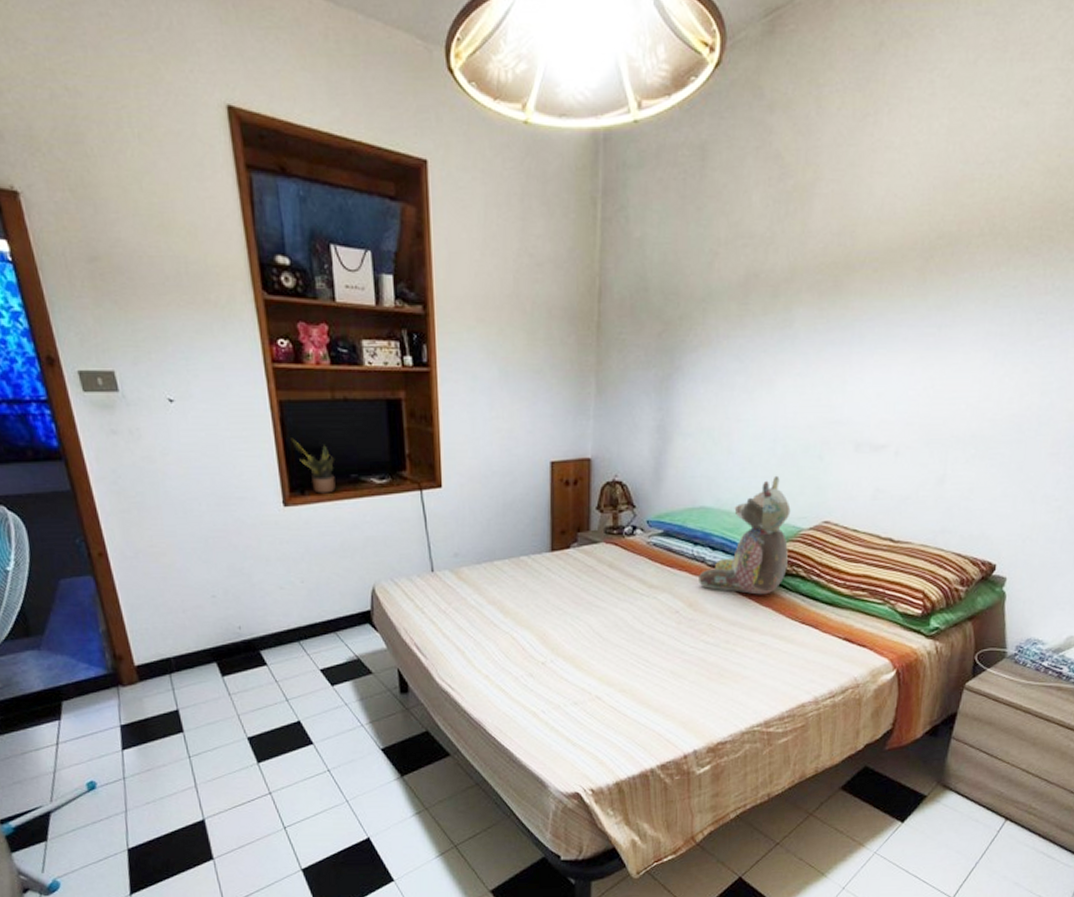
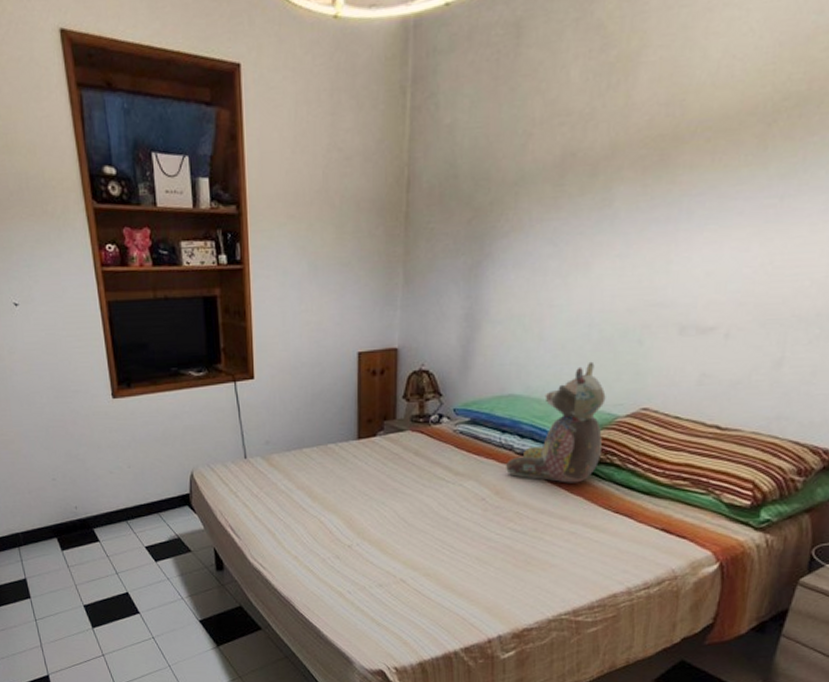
potted plant: present [290,438,336,494] -> none [118,335,158,386]

